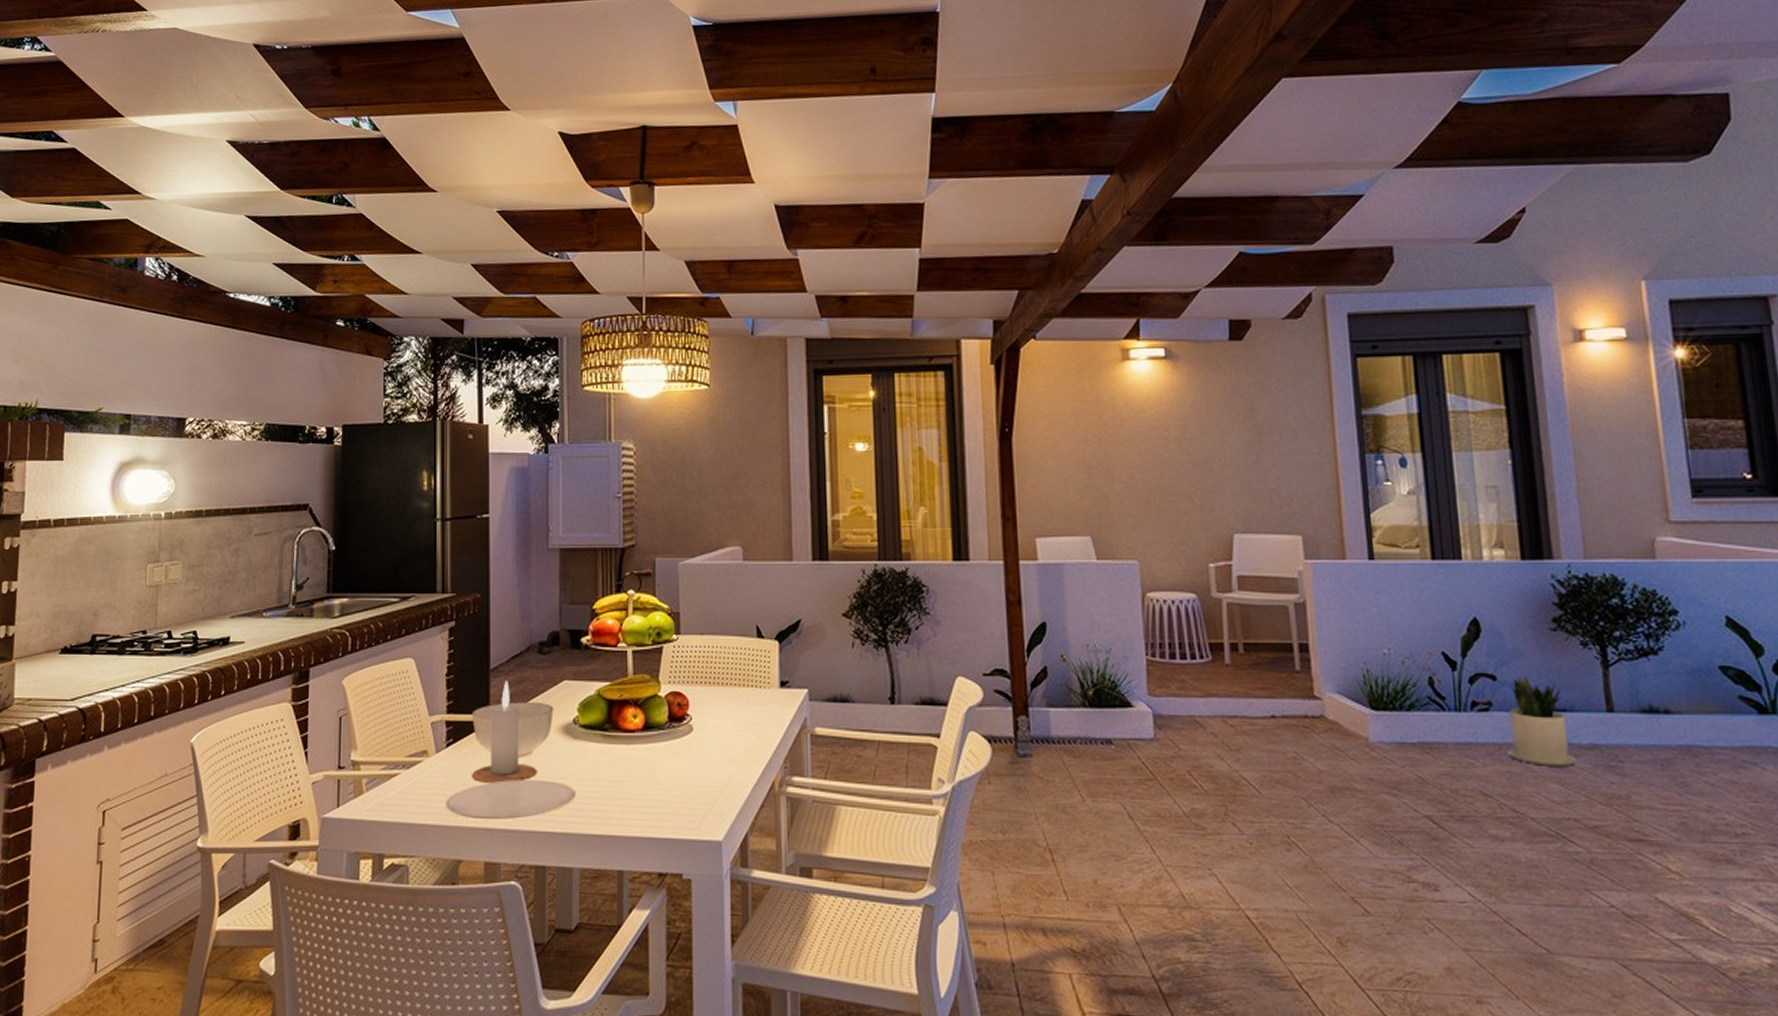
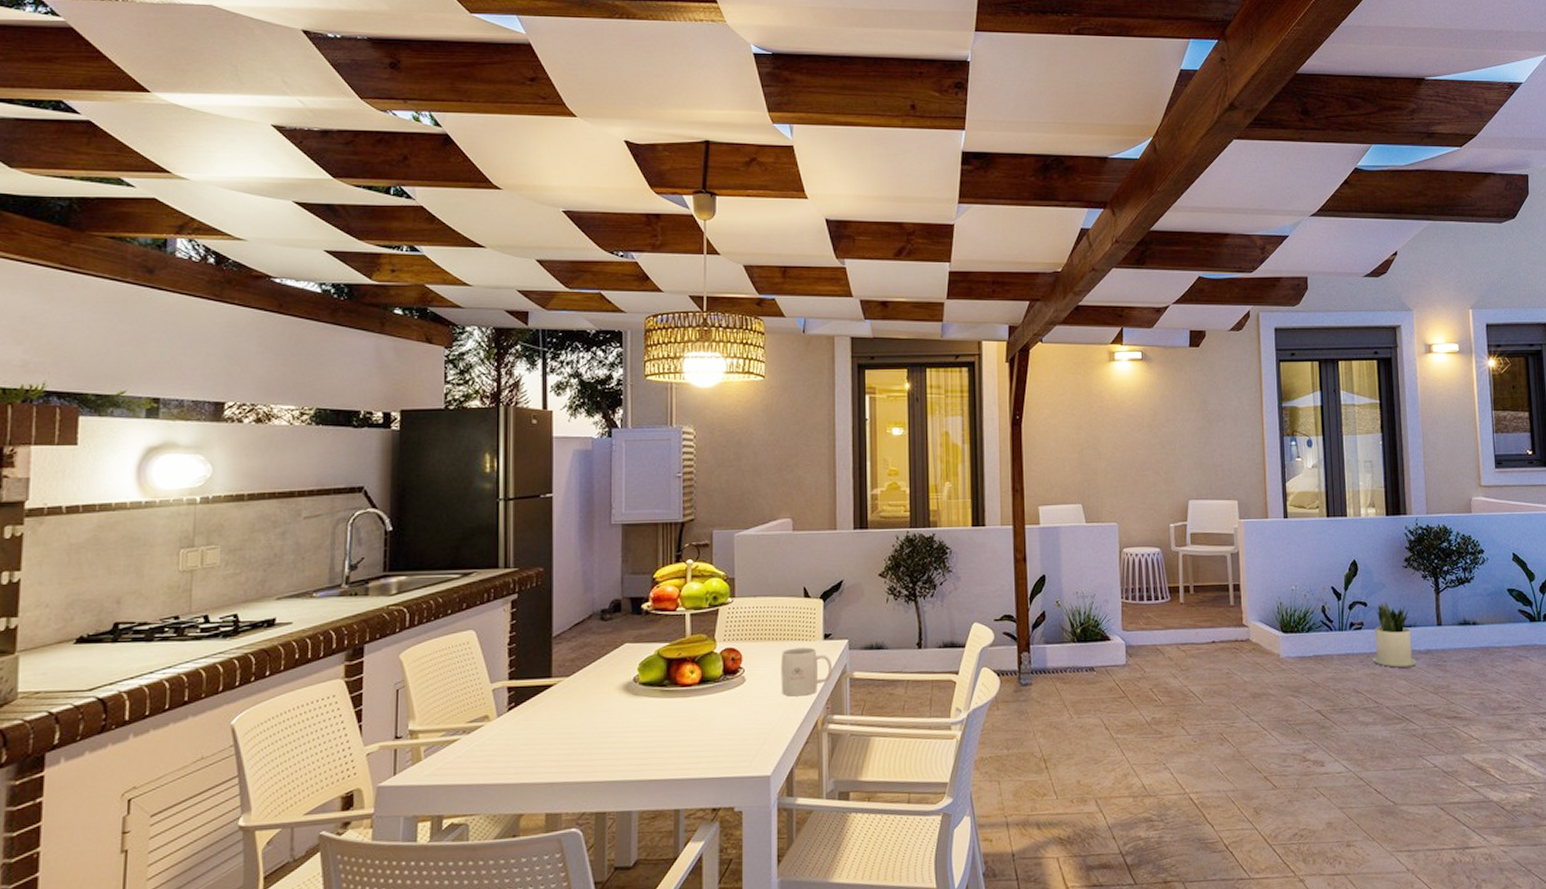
plate: present [445,779,577,821] -> none [506,734,637,776]
candle: present [472,680,537,785] -> none [534,646,598,742]
bowl: present [472,701,554,758] -> none [534,664,615,716]
mug: none [731,695,791,752] -> present [780,647,833,697]

